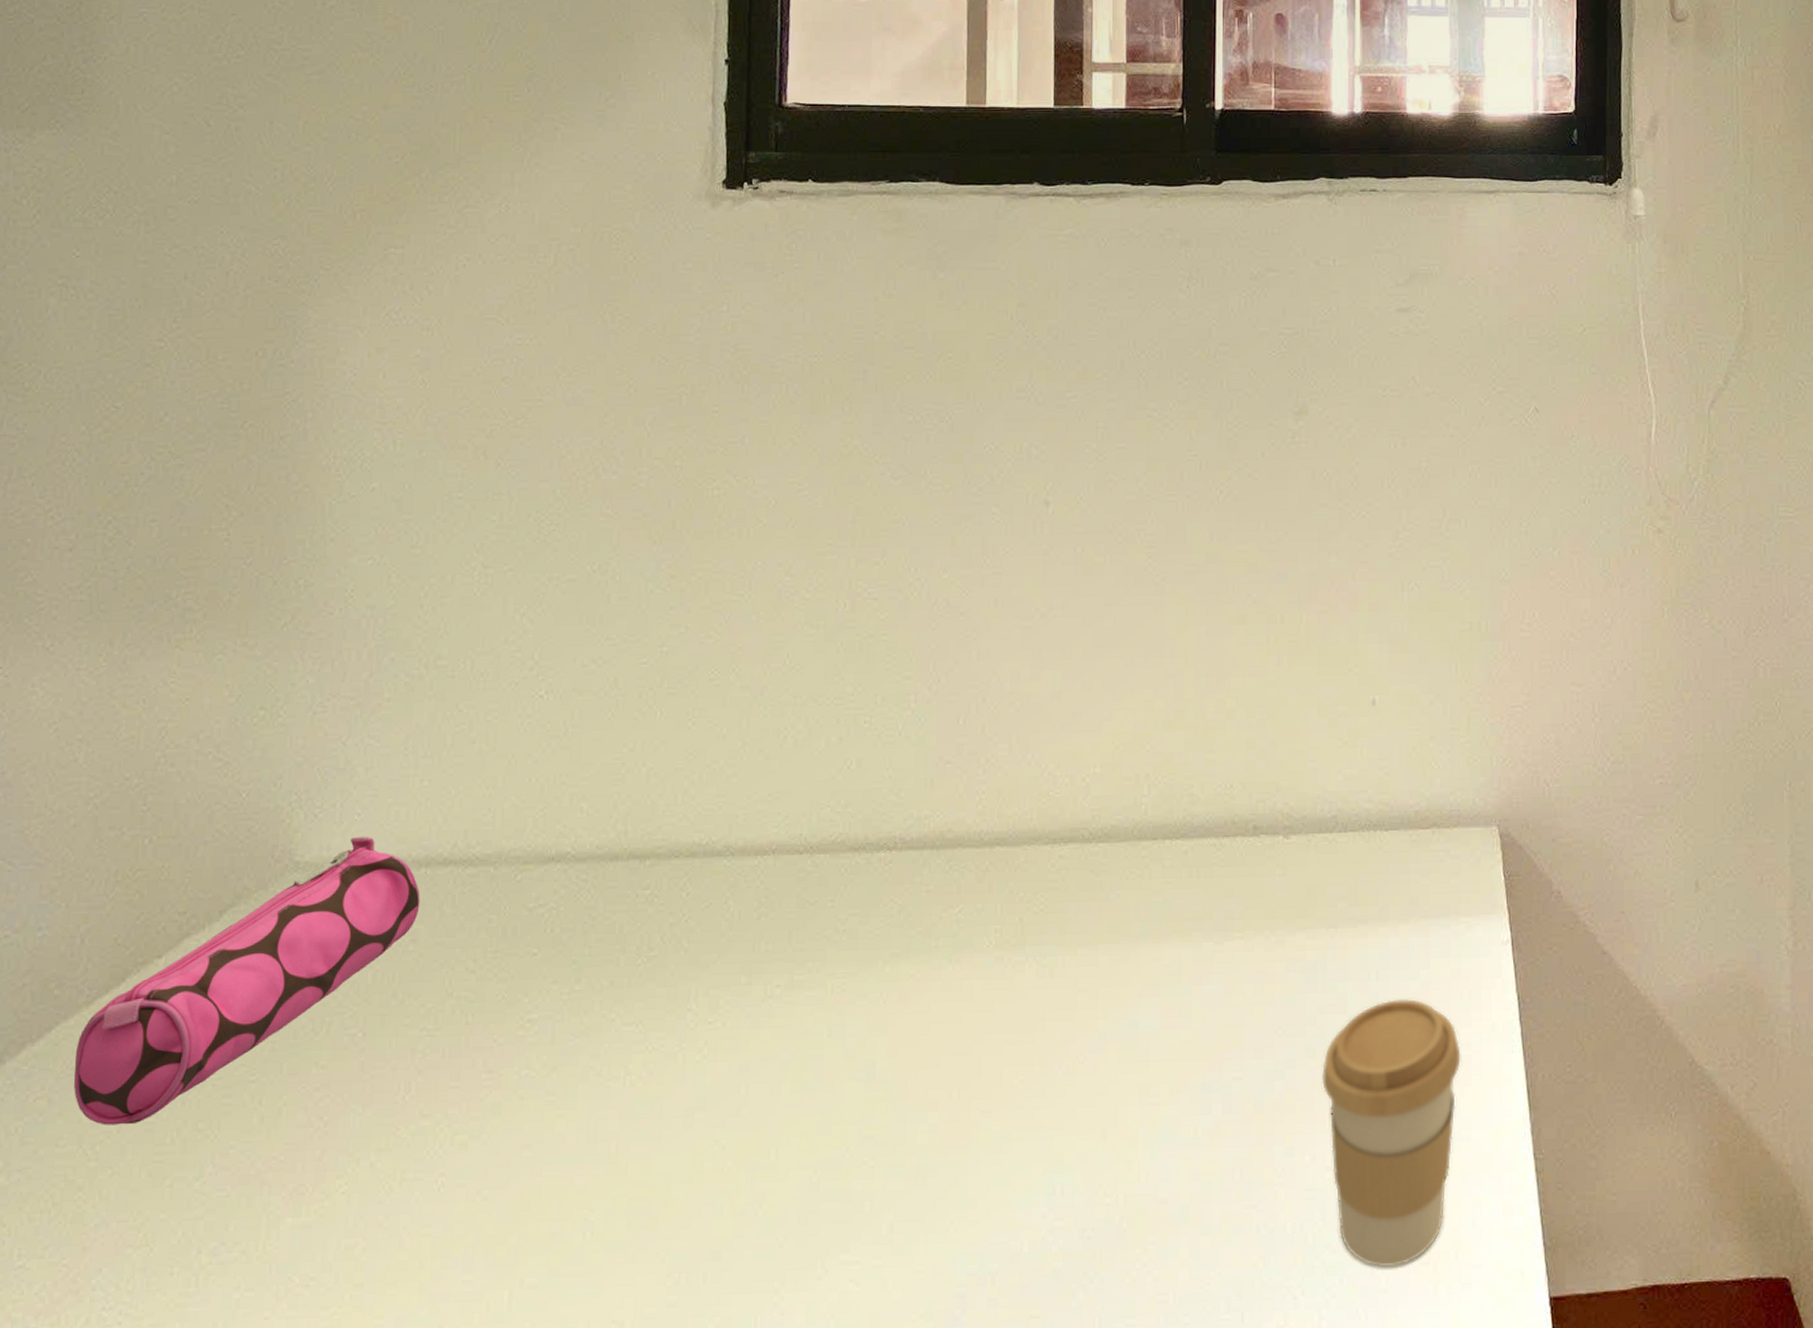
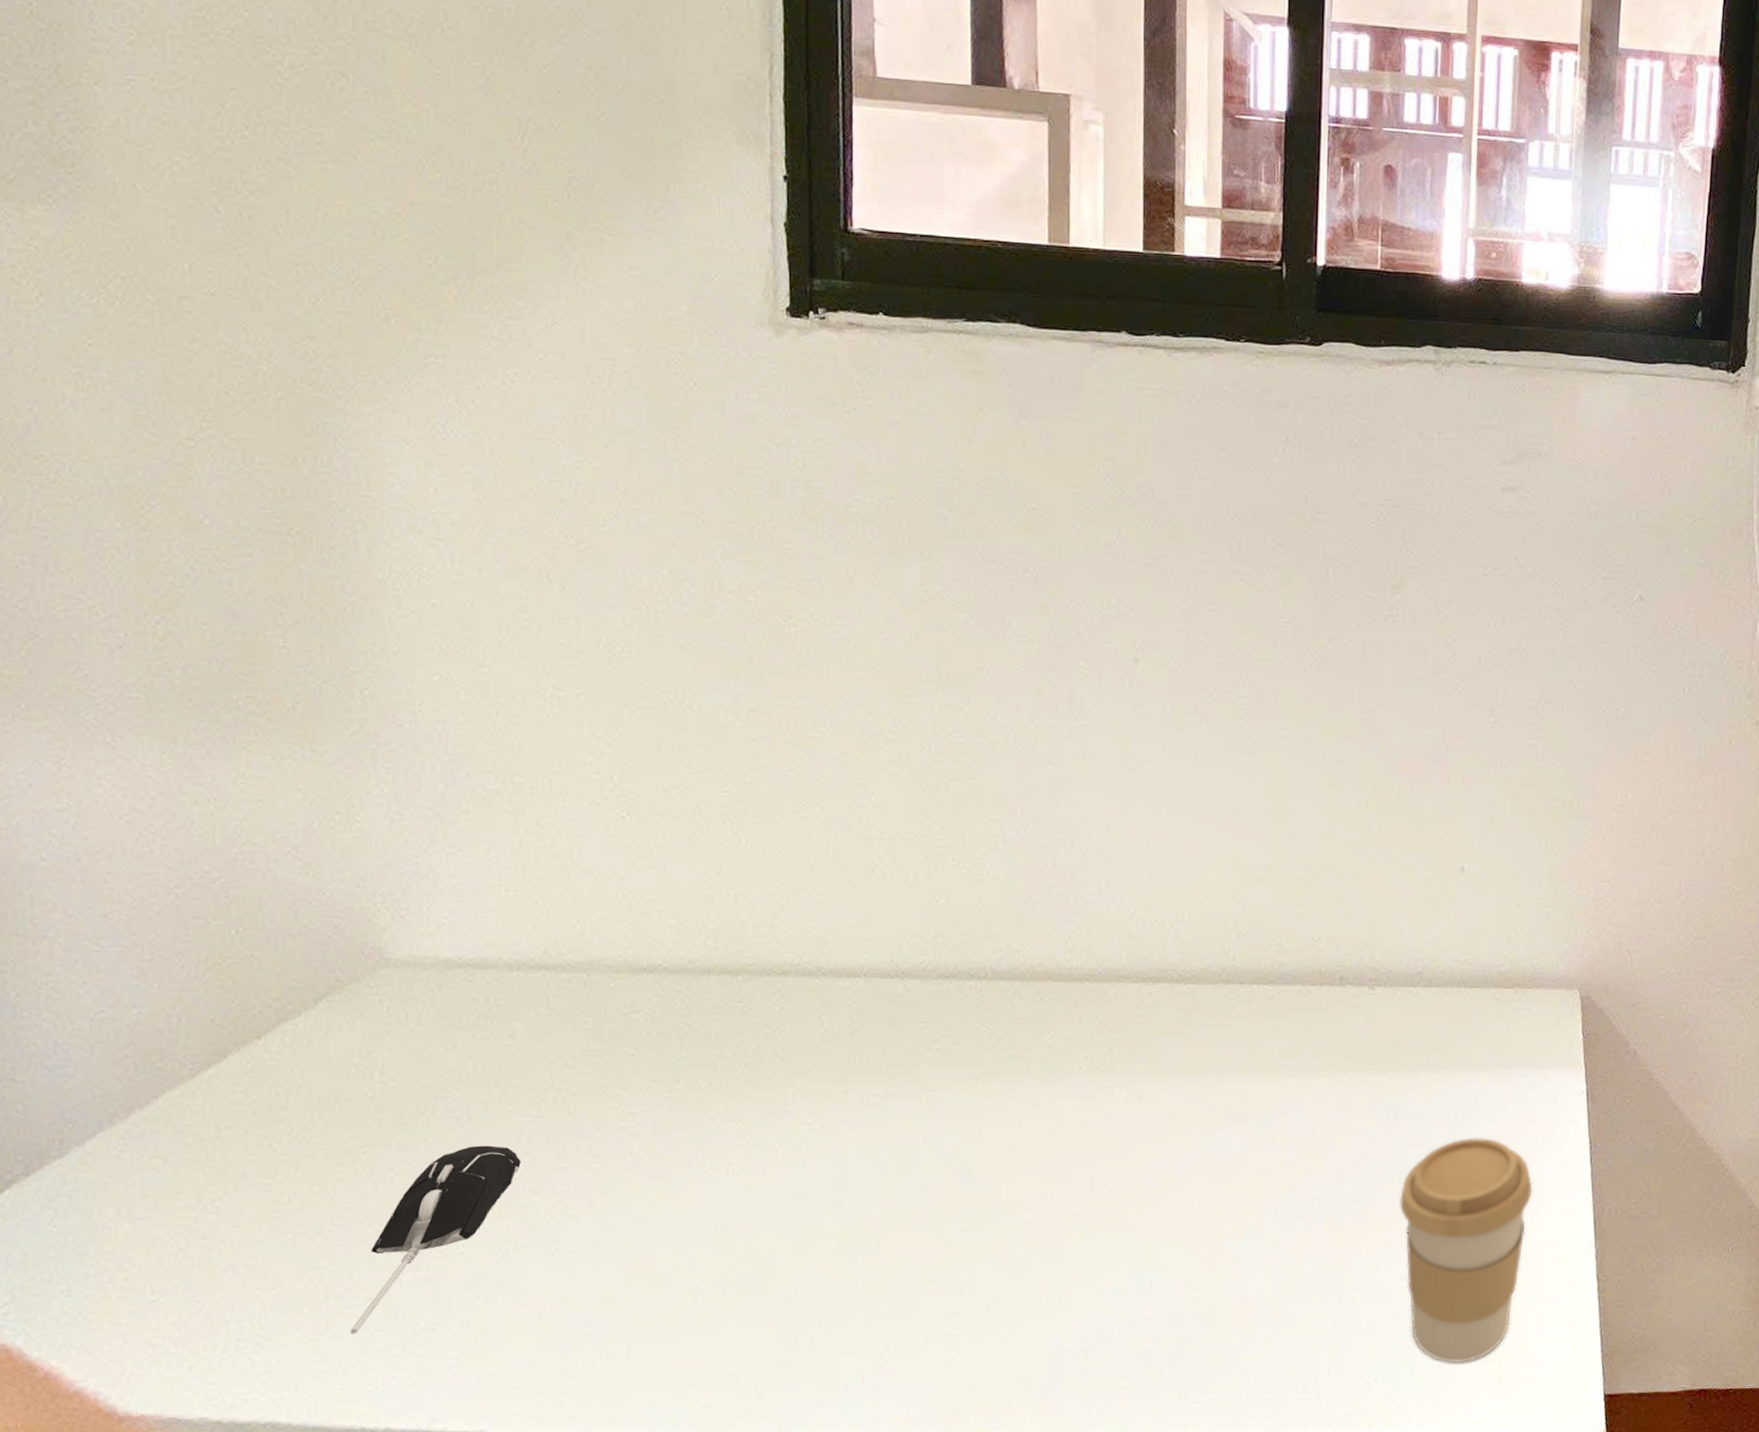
pencil case: present [73,836,420,1125] -> none [184,938,515,1185]
computer mouse: none [220,1065,413,1296] -> present [350,1145,521,1334]

